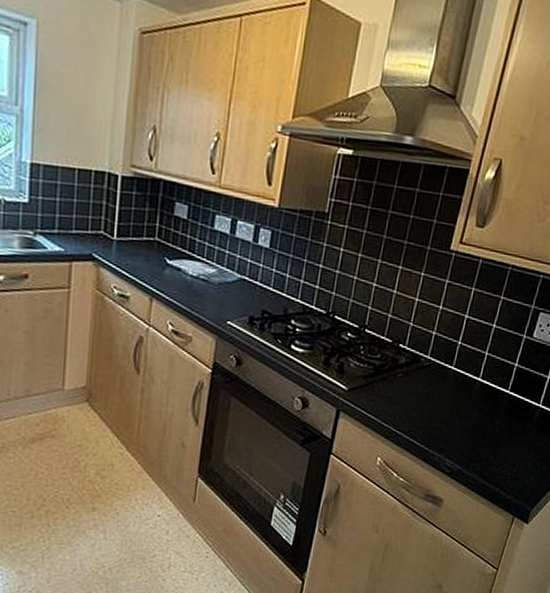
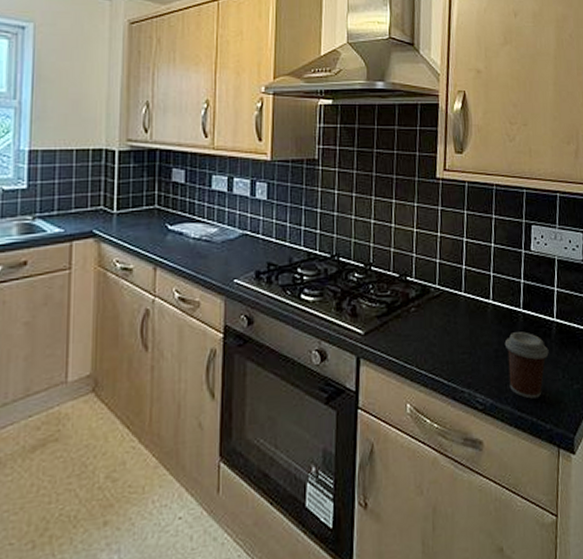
coffee cup: none [479,411,527,472] -> present [504,332,549,399]

